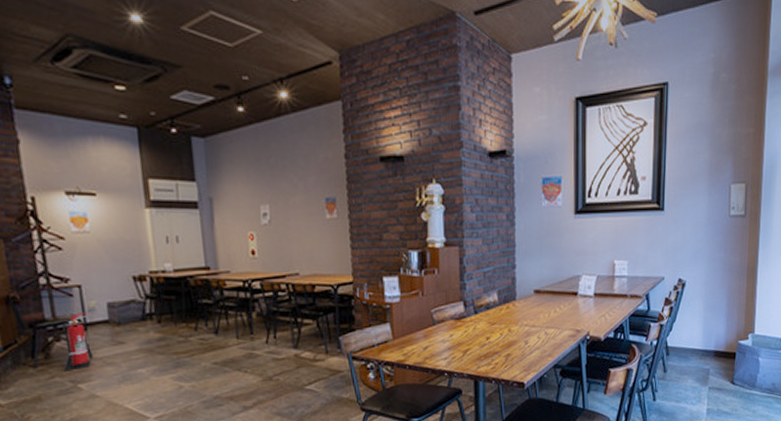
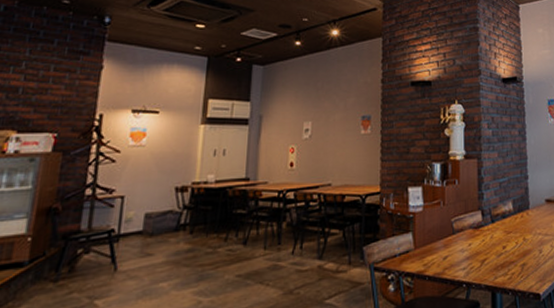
fire extinguisher: present [61,313,91,370] -> none [85,224,124,285]

